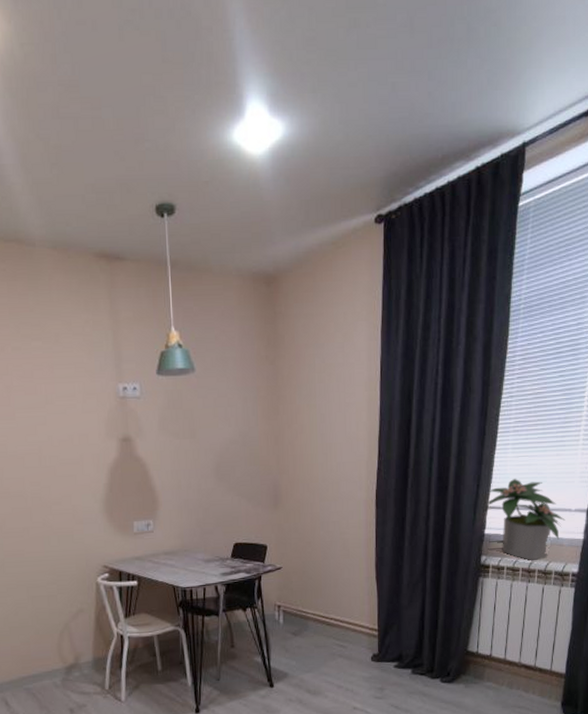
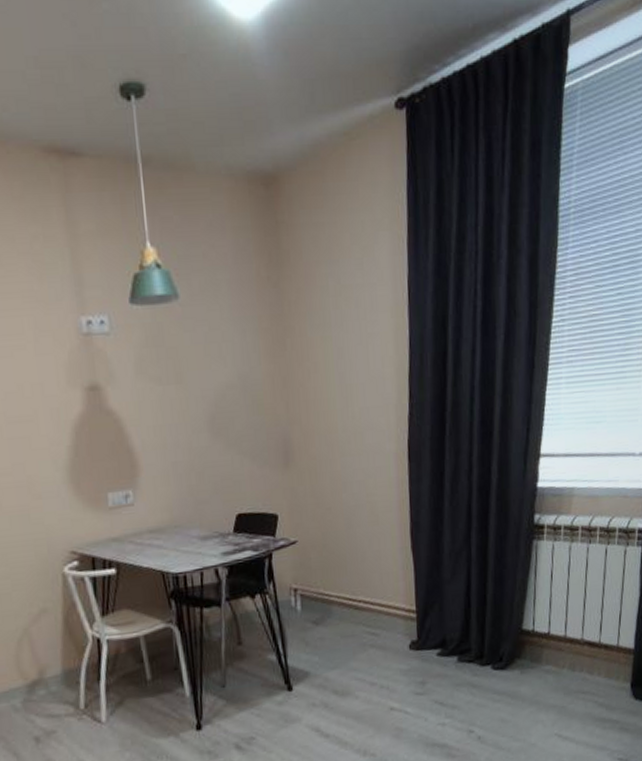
potted plant: present [486,478,565,560] -> none [538,418,629,517]

